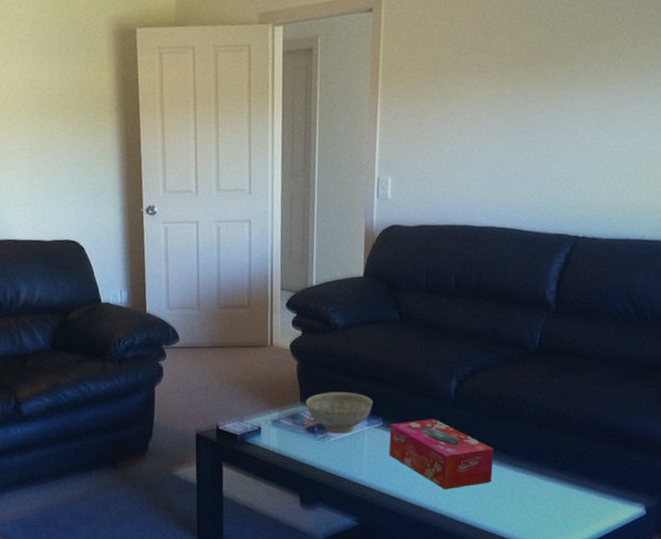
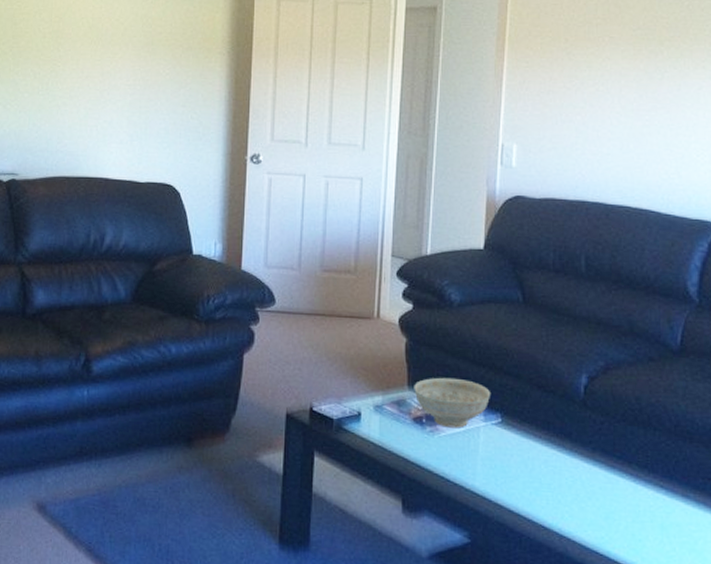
tissue box: present [389,419,494,490] -> none [508,419,630,508]

